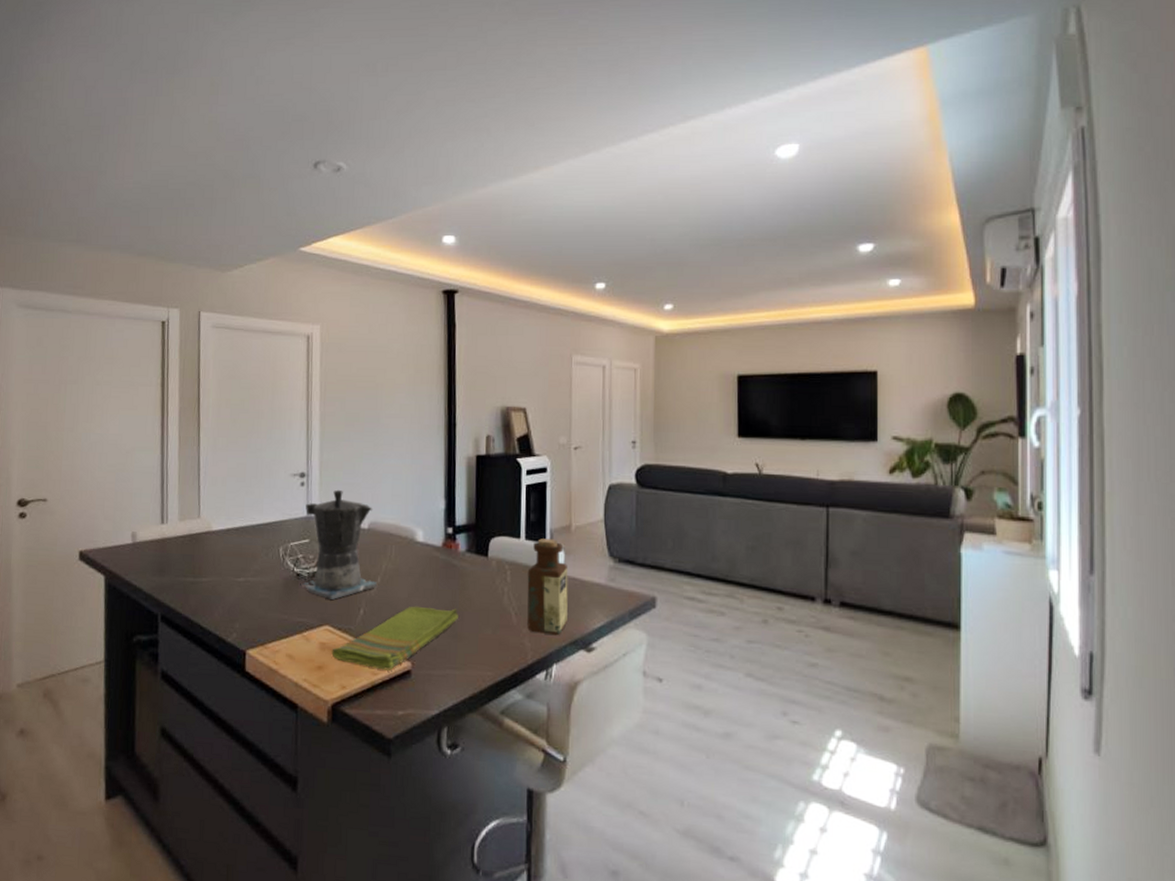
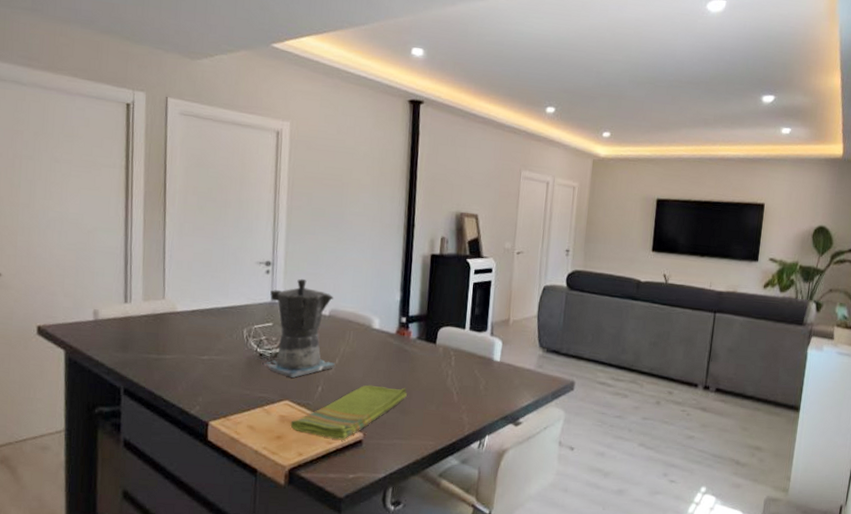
bottle: present [527,538,568,636] -> none [466,330,504,412]

